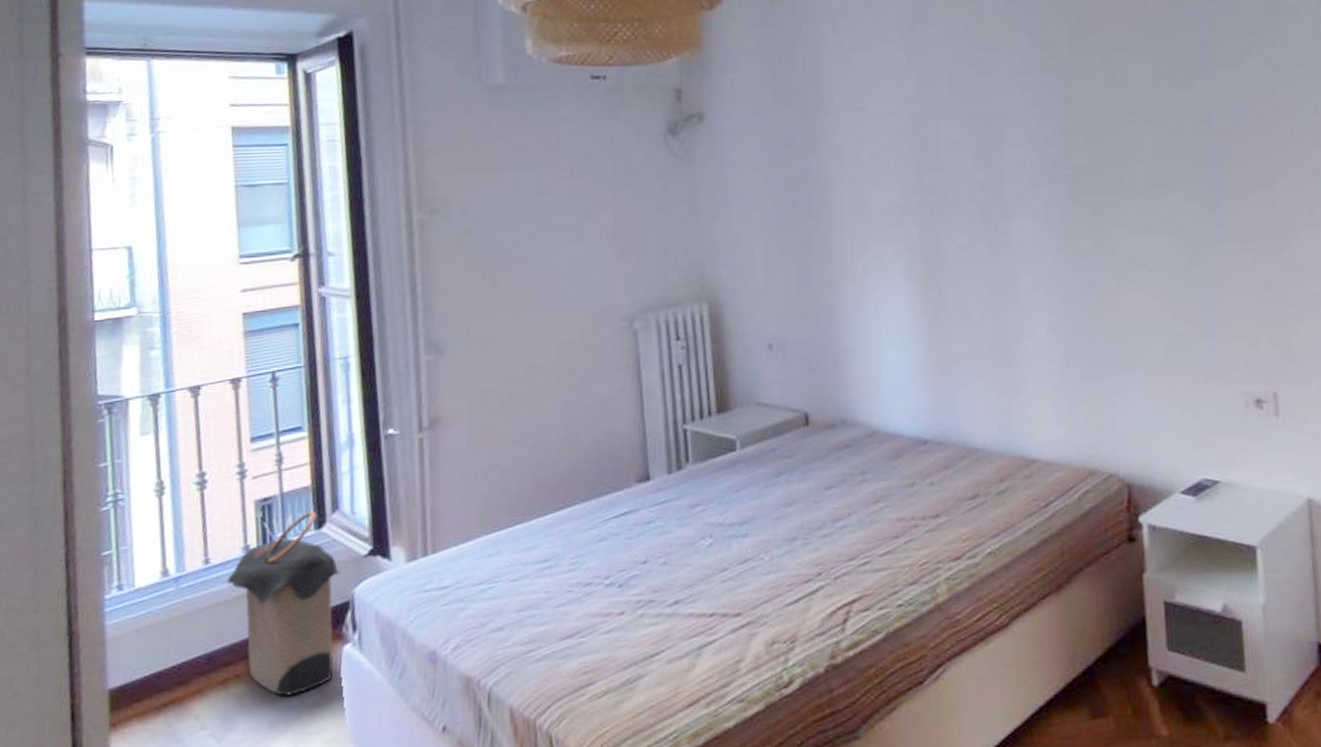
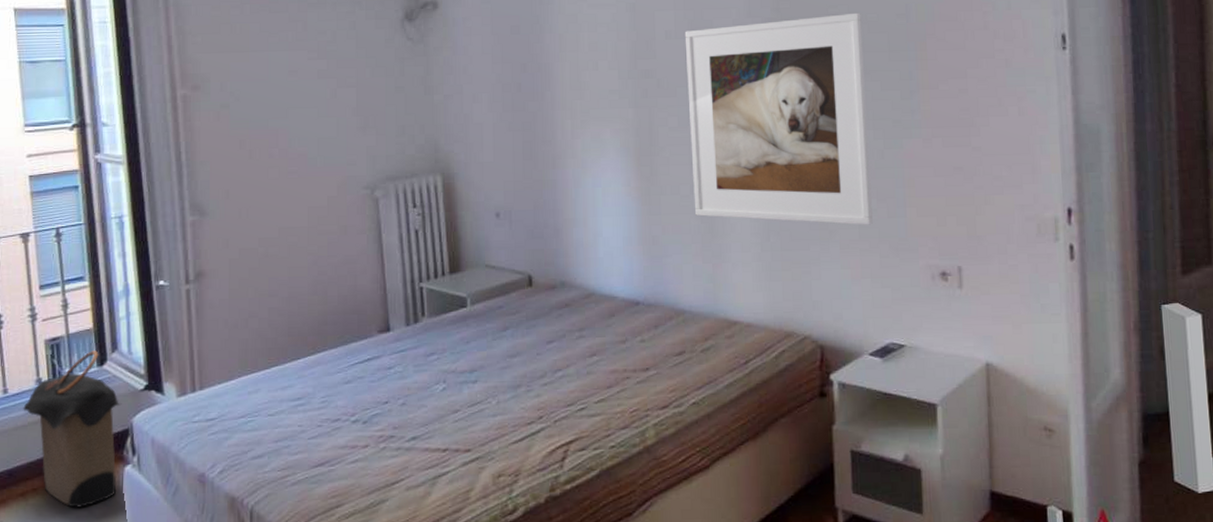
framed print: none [972,119,1180,350] -> present [684,12,873,225]

